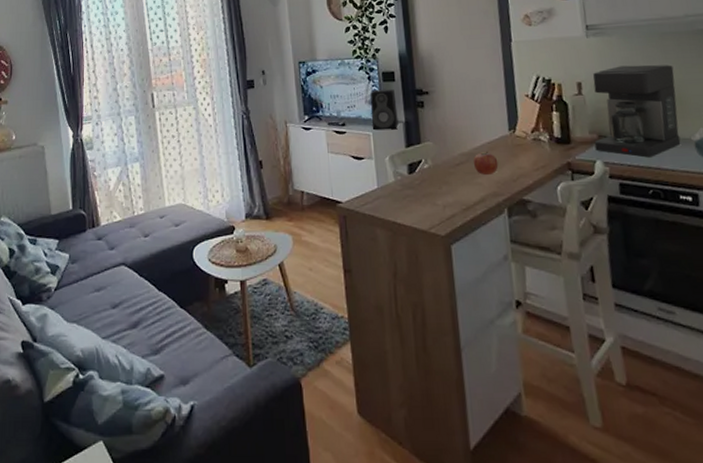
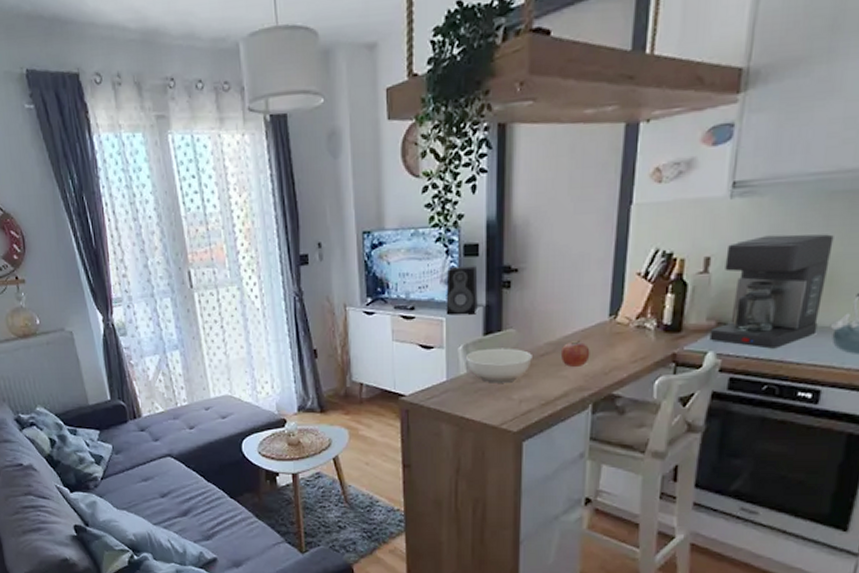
bowl: none [393,158,451,190] -> present [466,348,534,383]

